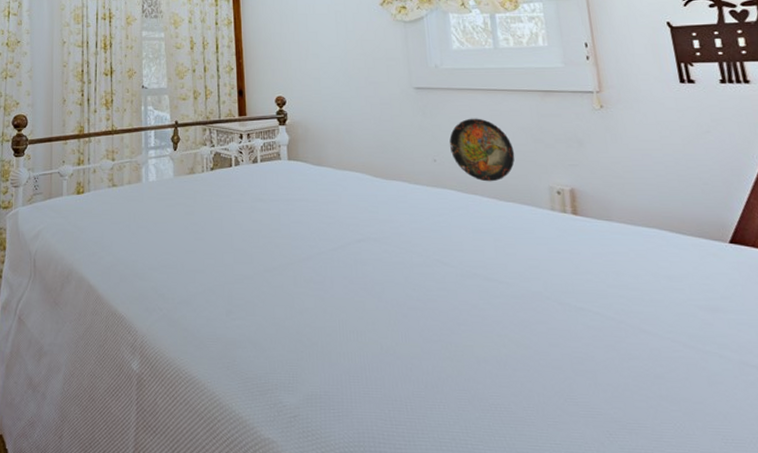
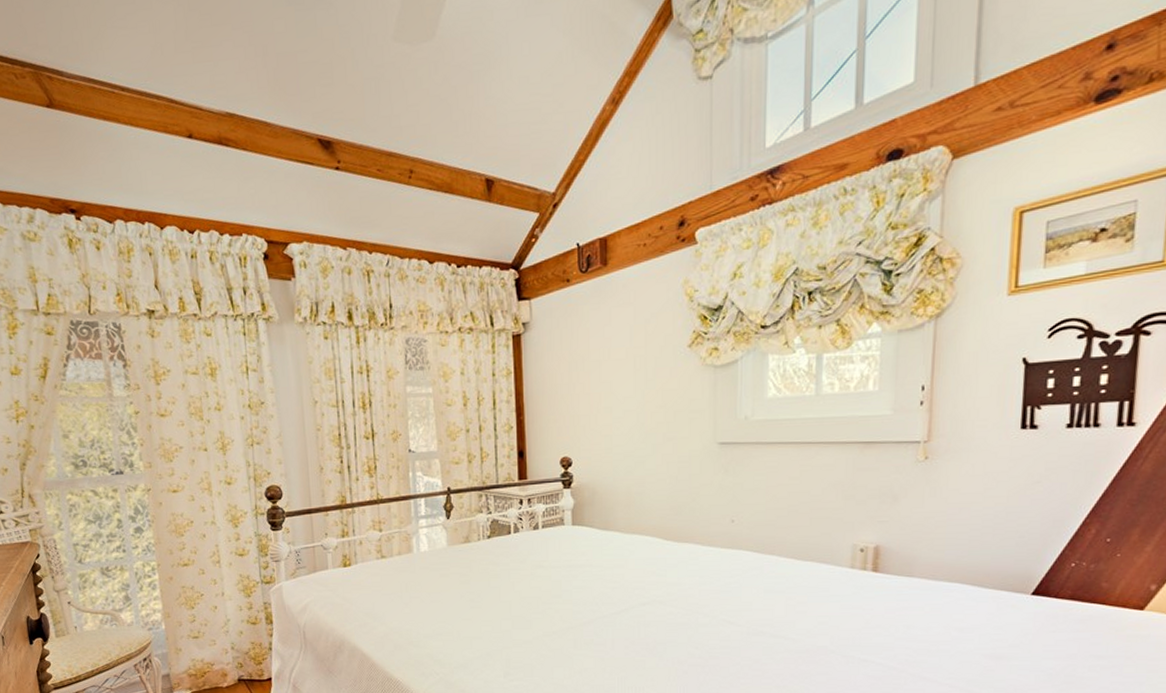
decorative plate: present [449,118,515,182] -> none [750,474,821,542]

